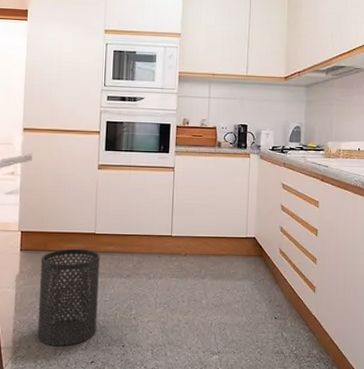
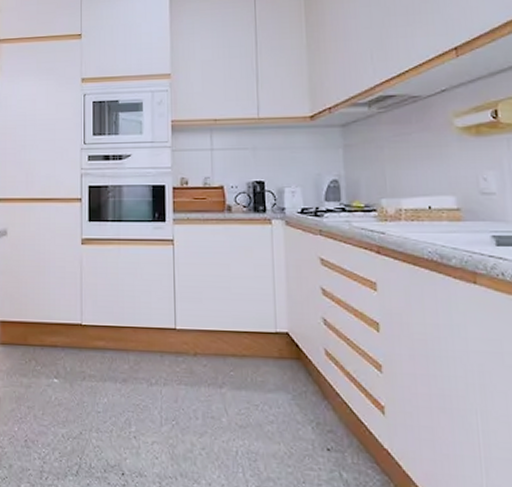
trash can: present [37,248,100,346] -> none [19,343,89,469]

